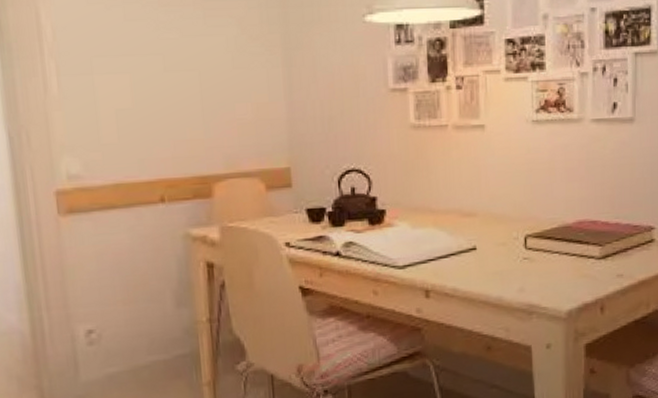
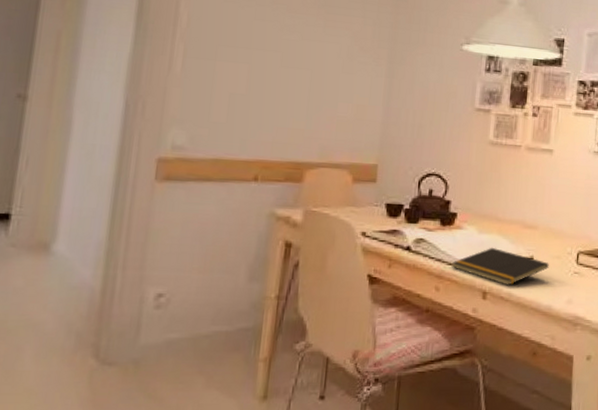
notepad: none [388,241,494,281] -> present [452,247,549,286]

